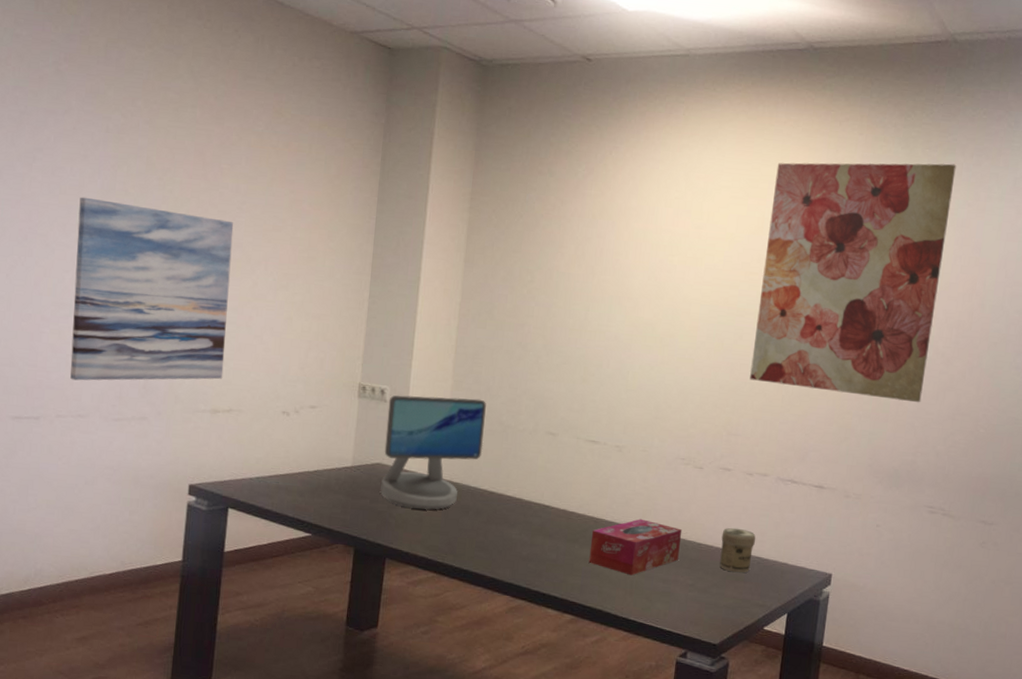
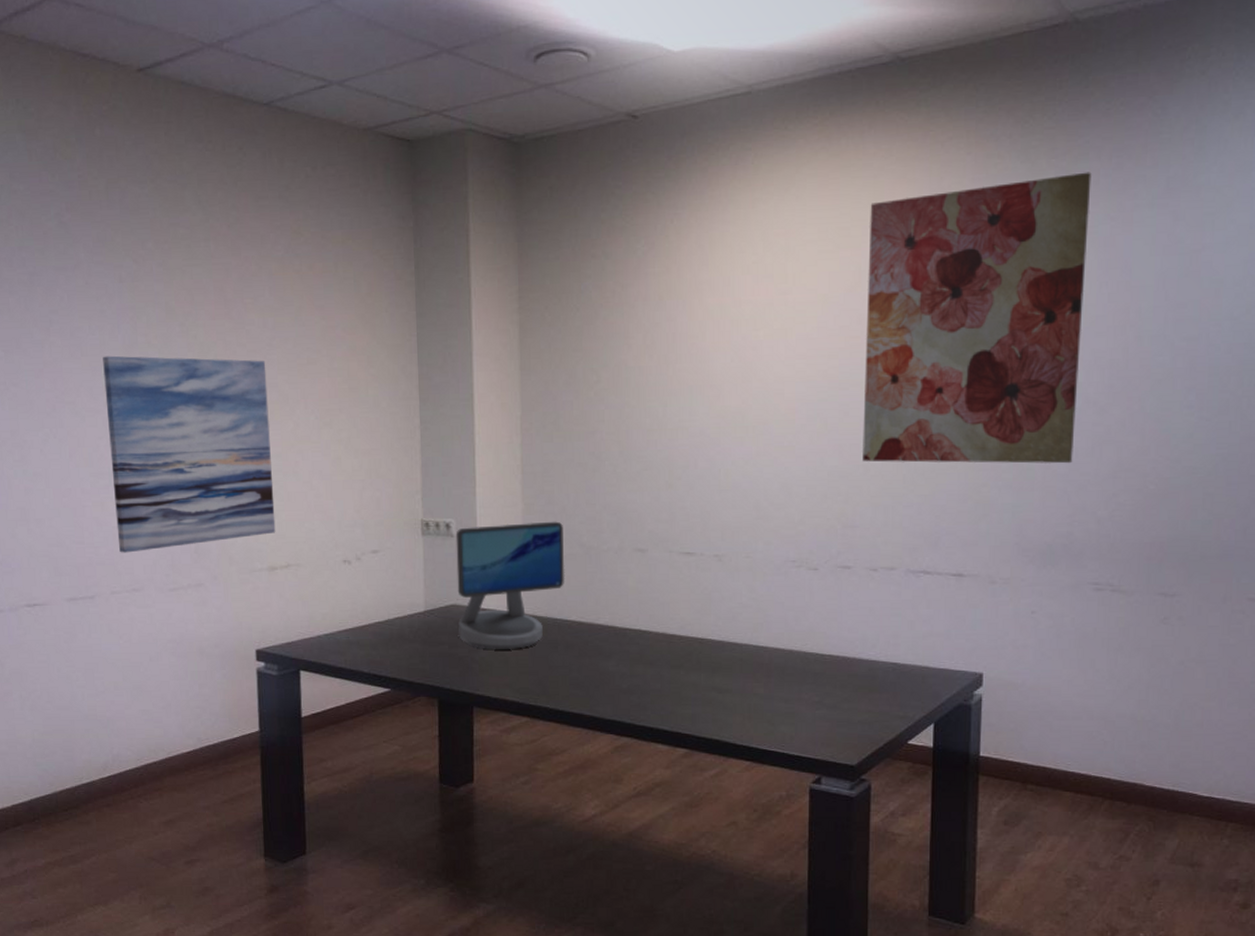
tissue box: present [588,519,683,576] -> none [697,634,801,698]
jar: present [719,527,756,573] -> none [848,632,888,683]

